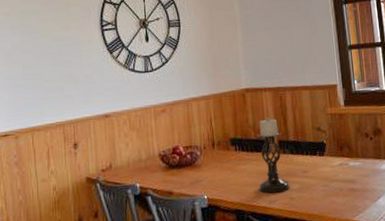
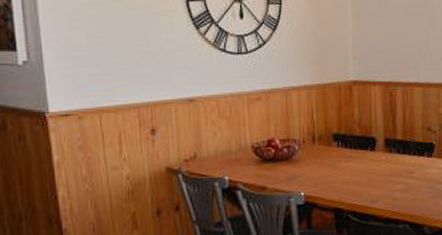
candle holder: present [256,118,289,194] -> none [361,114,393,193]

